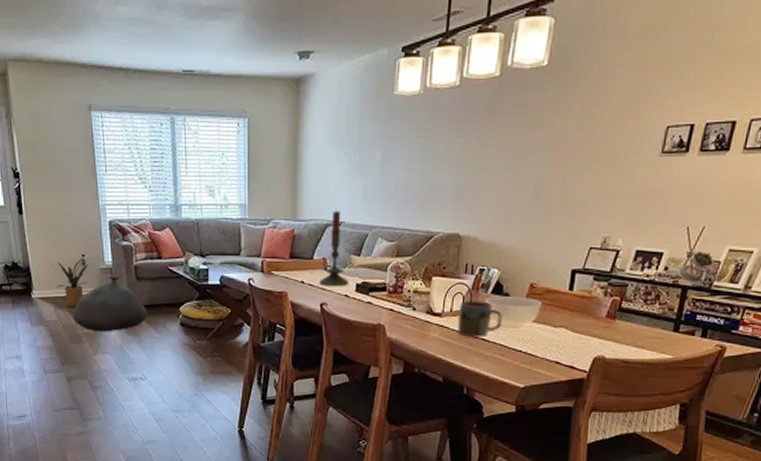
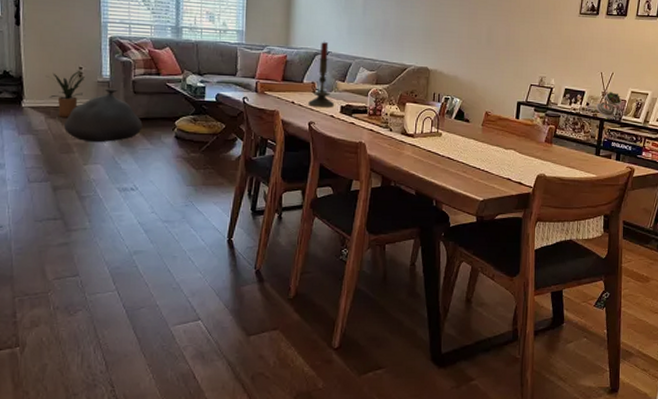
mug: present [458,301,503,338] -> none [428,124,465,157]
bowl: present [485,296,543,329] -> none [449,121,496,150]

